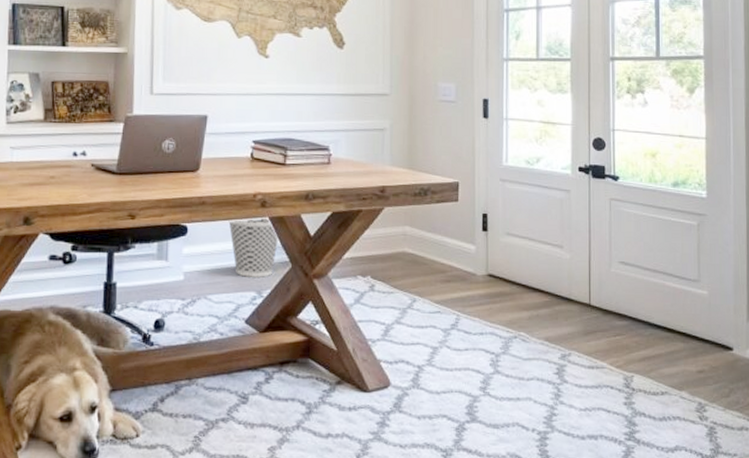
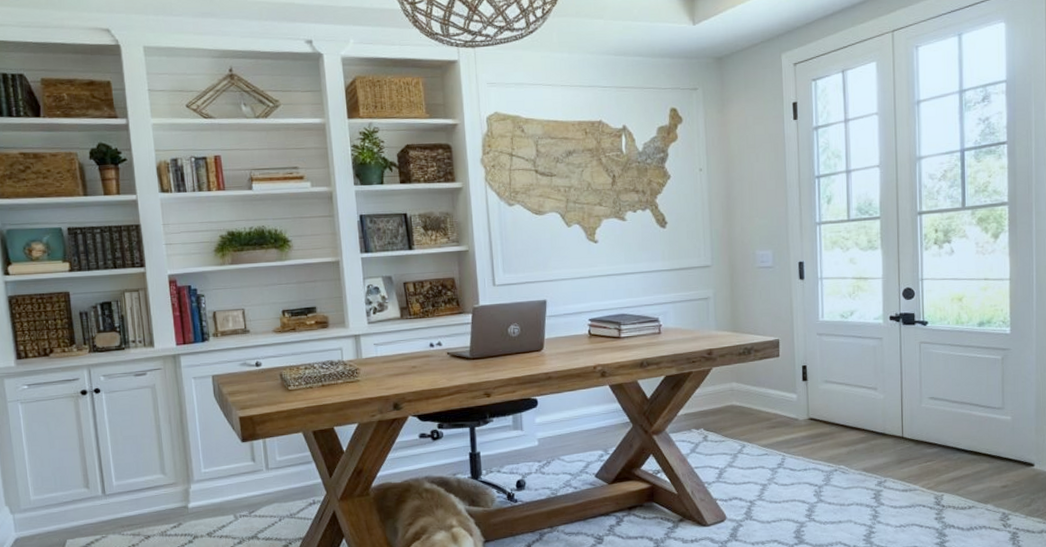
wastebasket: present [227,218,278,277] -> none [572,386,619,438]

